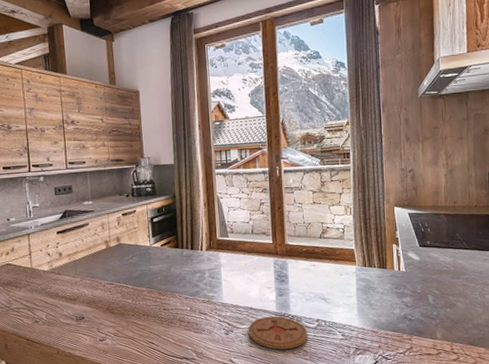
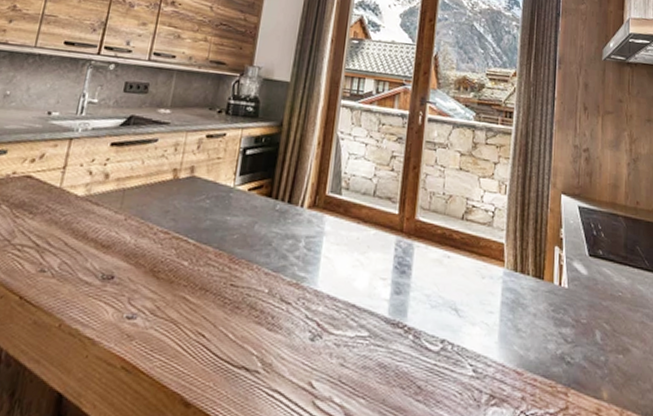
coaster: present [247,316,308,350] -> none [342,322,427,380]

